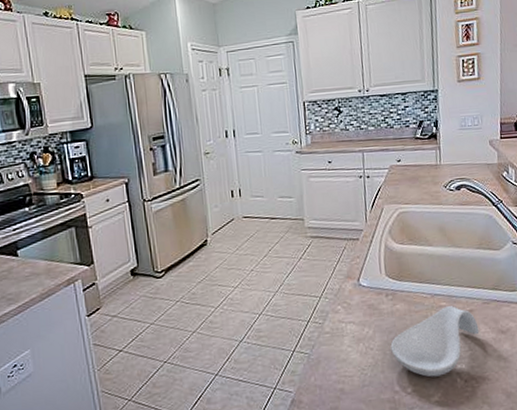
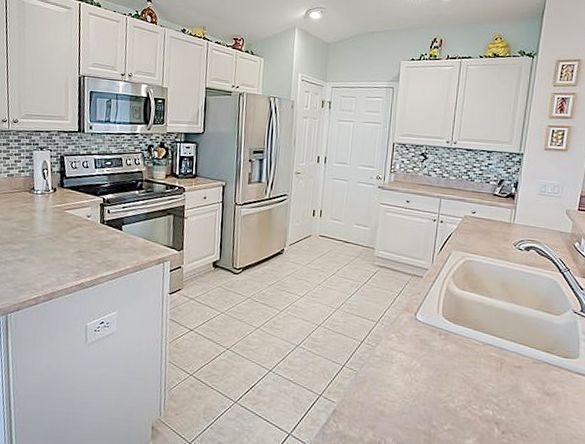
spoon rest: present [390,306,480,377] -> none [435,357,525,422]

